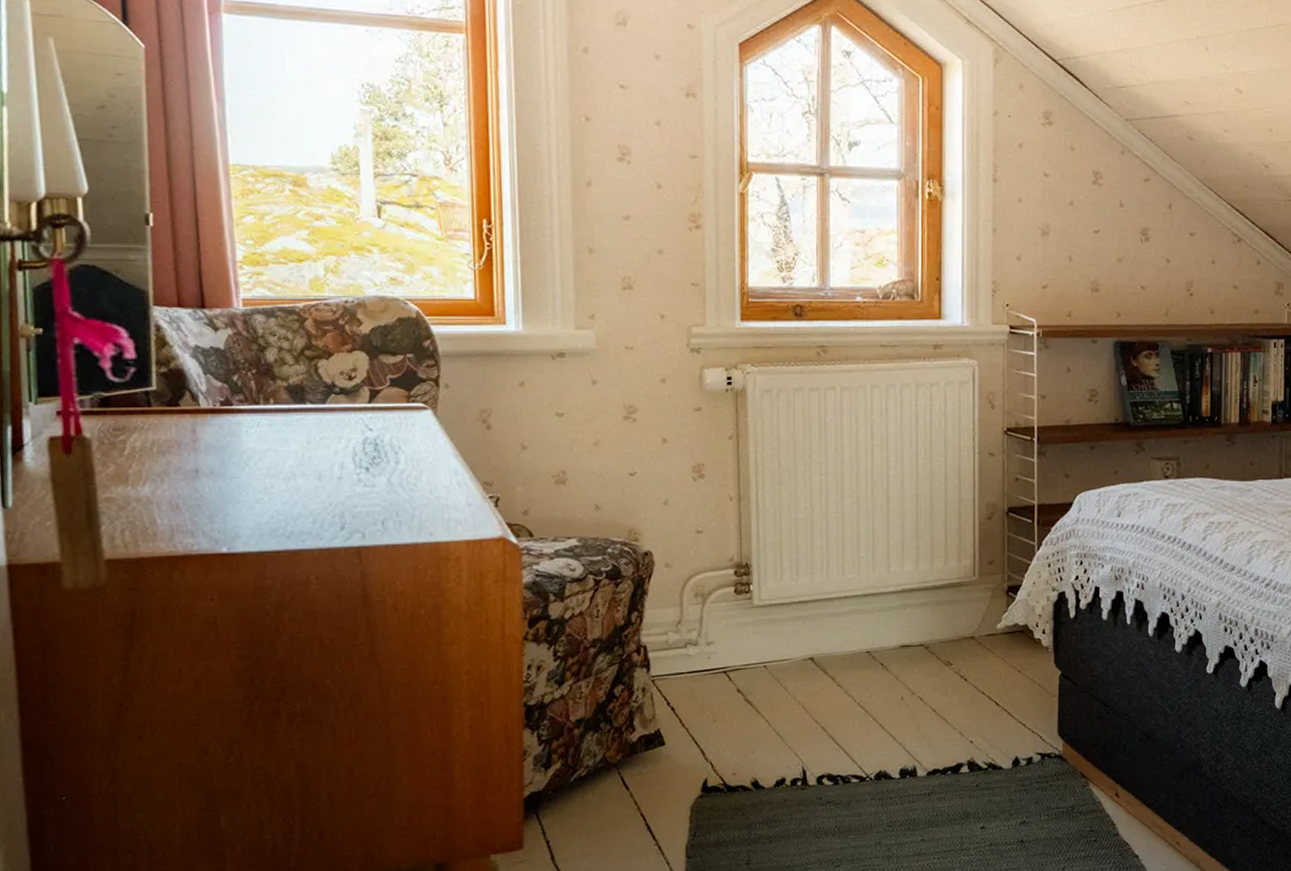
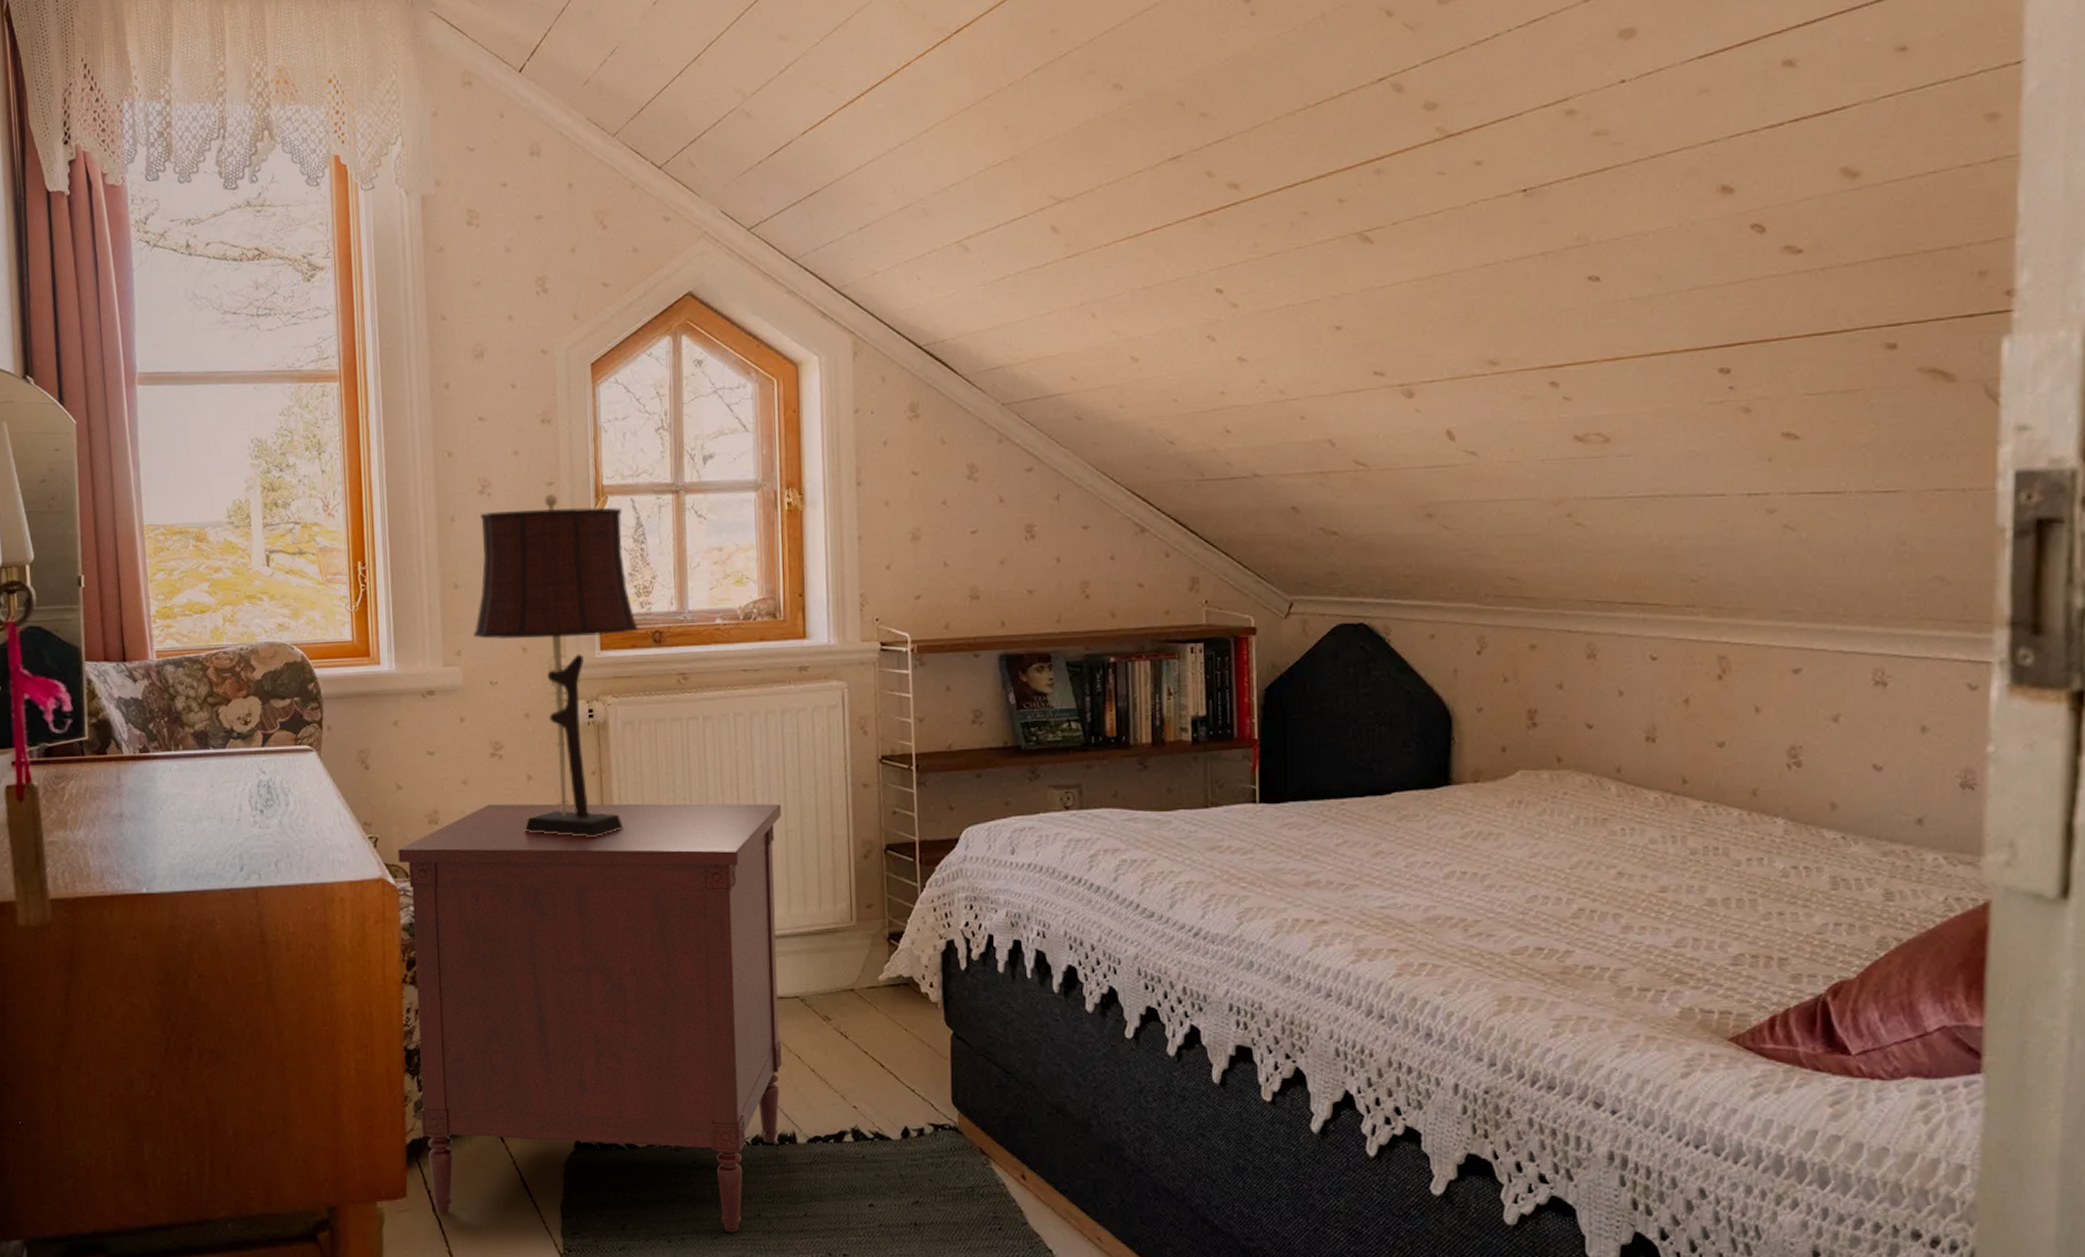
dresser: none [521,466,913,863] -> present [398,803,782,1233]
table lamp: none [608,165,780,498] -> present [473,493,639,837]

